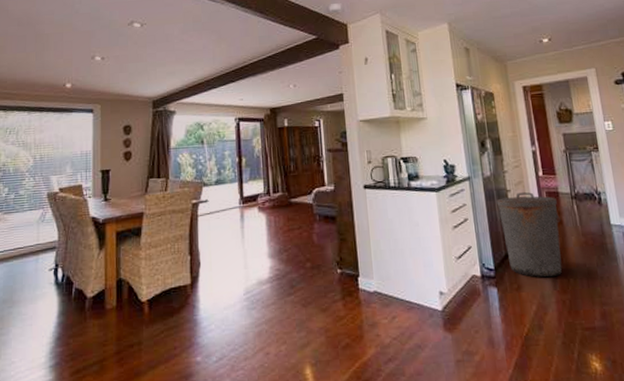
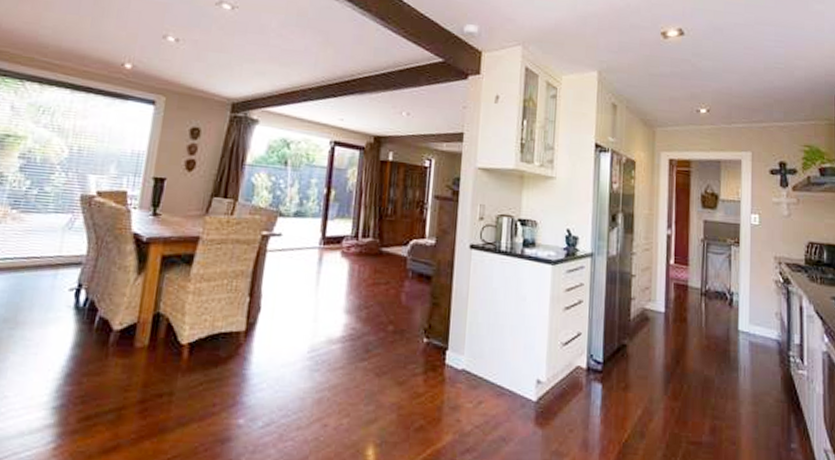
trash can: present [496,192,562,278] -> none [617,280,685,380]

